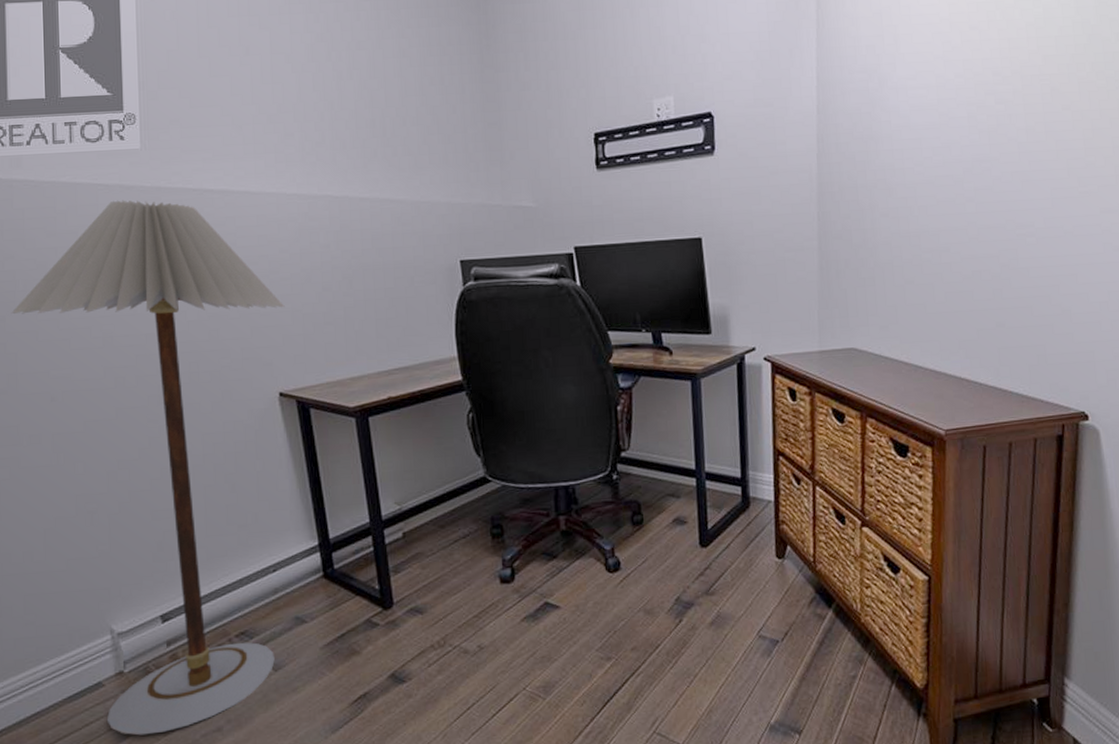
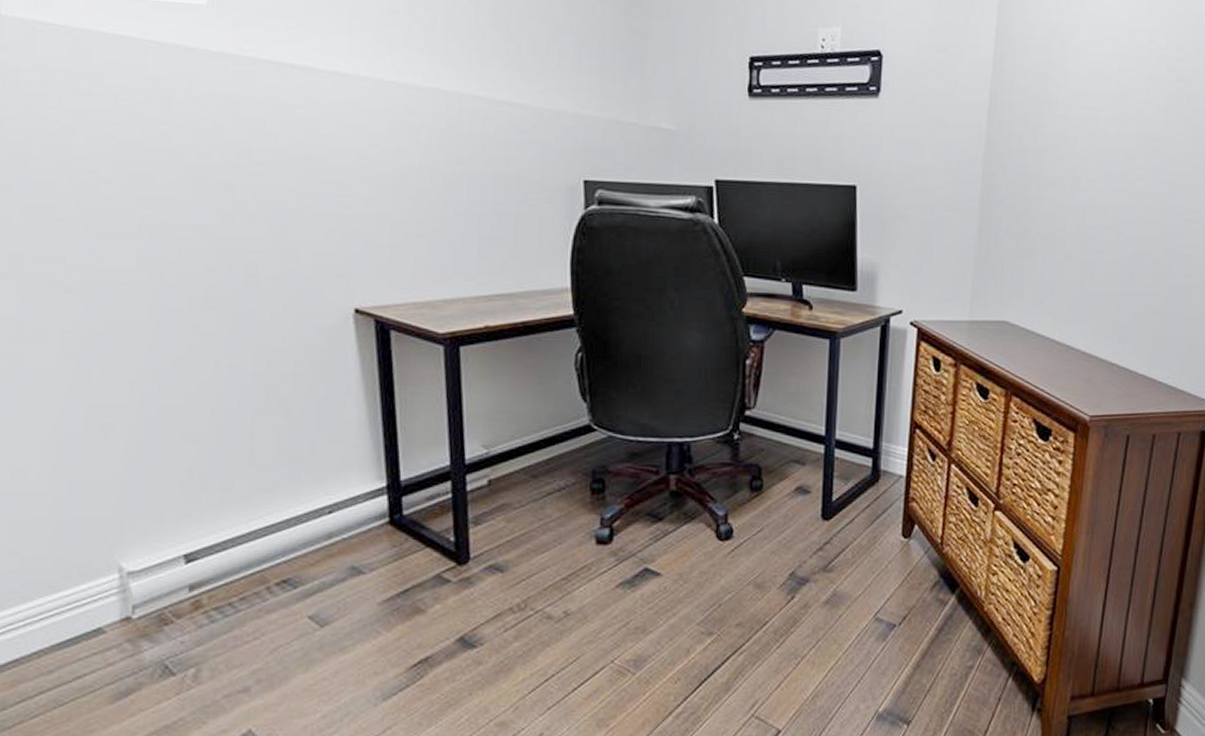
floor lamp: present [11,200,285,736] -> none [21,62,371,693]

